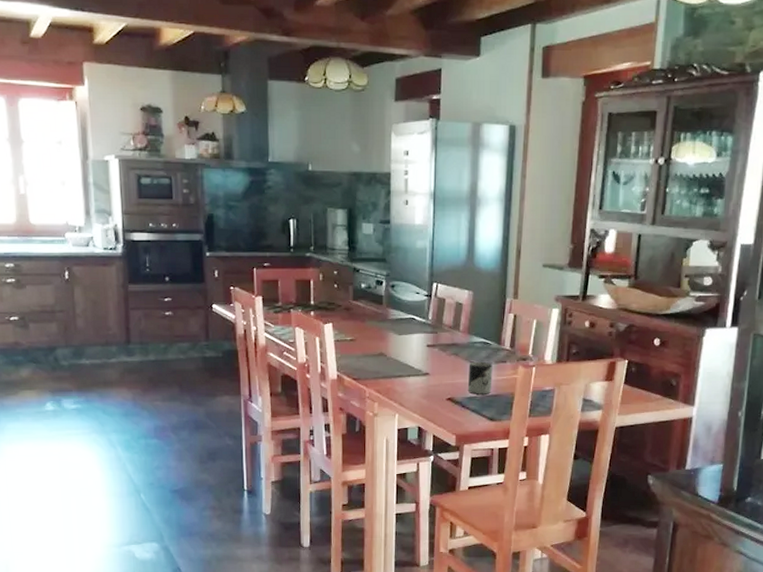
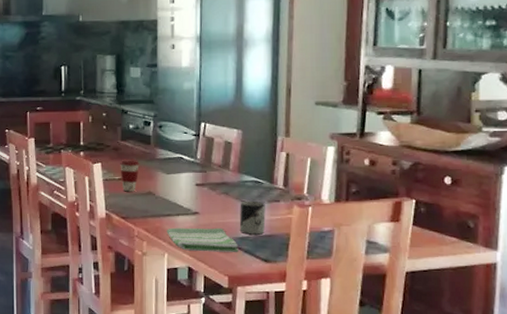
coffee cup: none [351,319,371,353] -> present [120,159,139,192]
dish towel: none [398,388,466,412] -> present [167,227,239,252]

